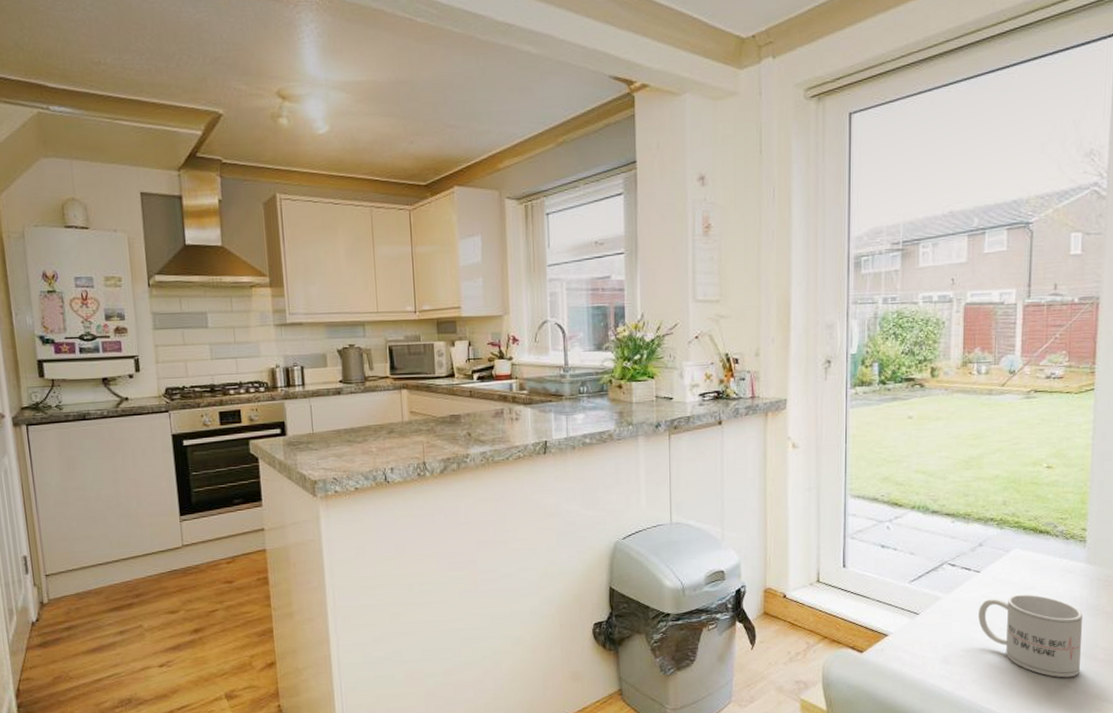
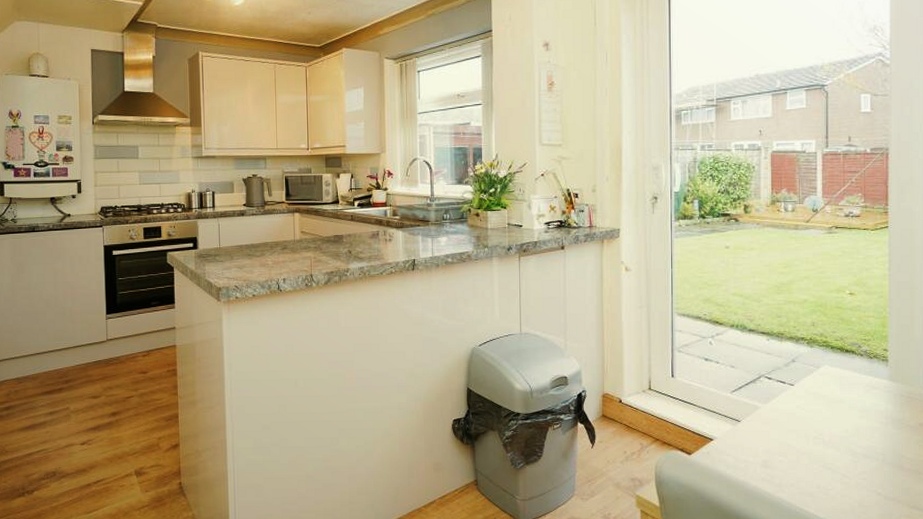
mug: present [978,594,1083,678] -> none [794,406,889,485]

